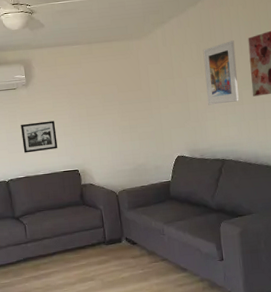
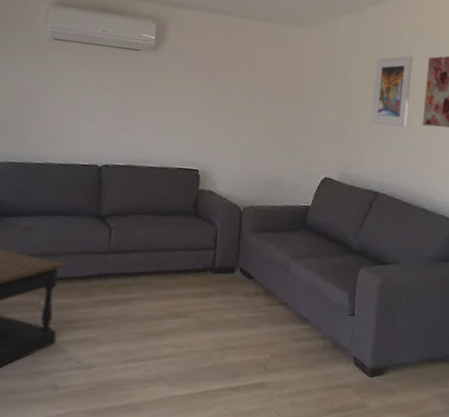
picture frame: present [21,120,58,153] -> none [131,96,181,138]

